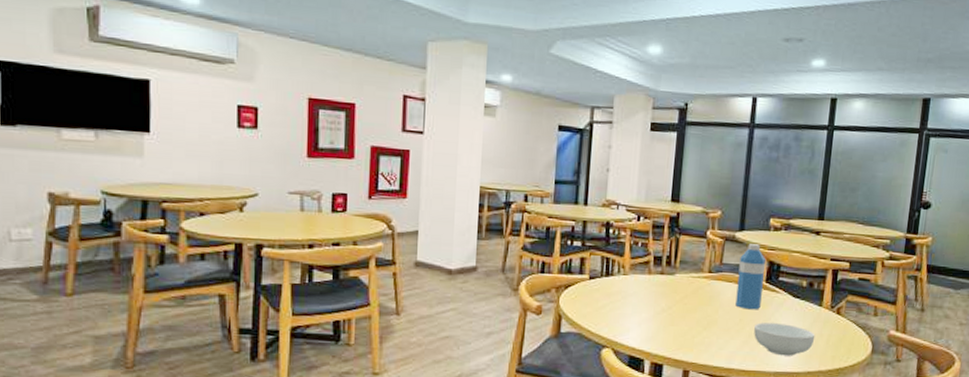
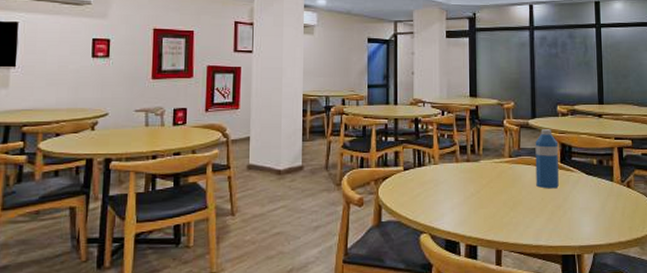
cereal bowl: present [754,322,816,356] -> none [556,200,611,230]

